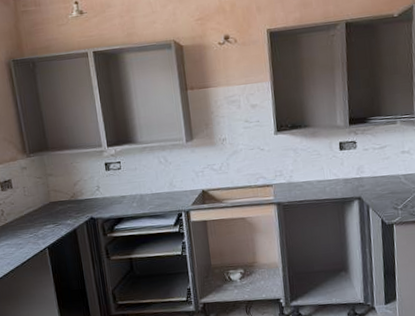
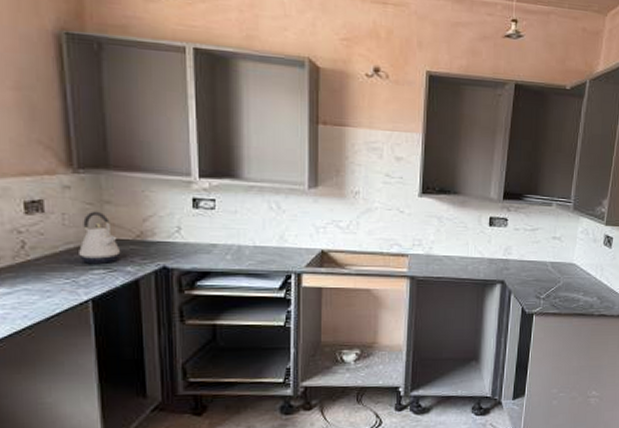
kettle: none [36,182,63,221] -> present [79,211,121,263]

